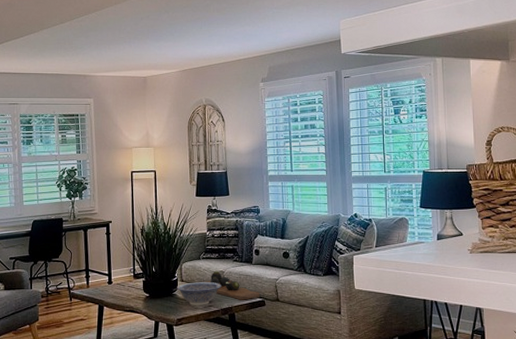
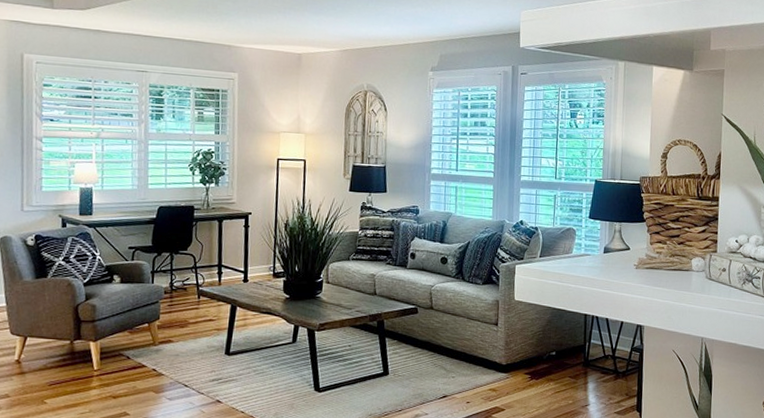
decorative bowl: present [176,282,221,306] -> none [320,284,371,311]
decorative tray: present [205,271,260,300] -> none [353,274,413,307]

